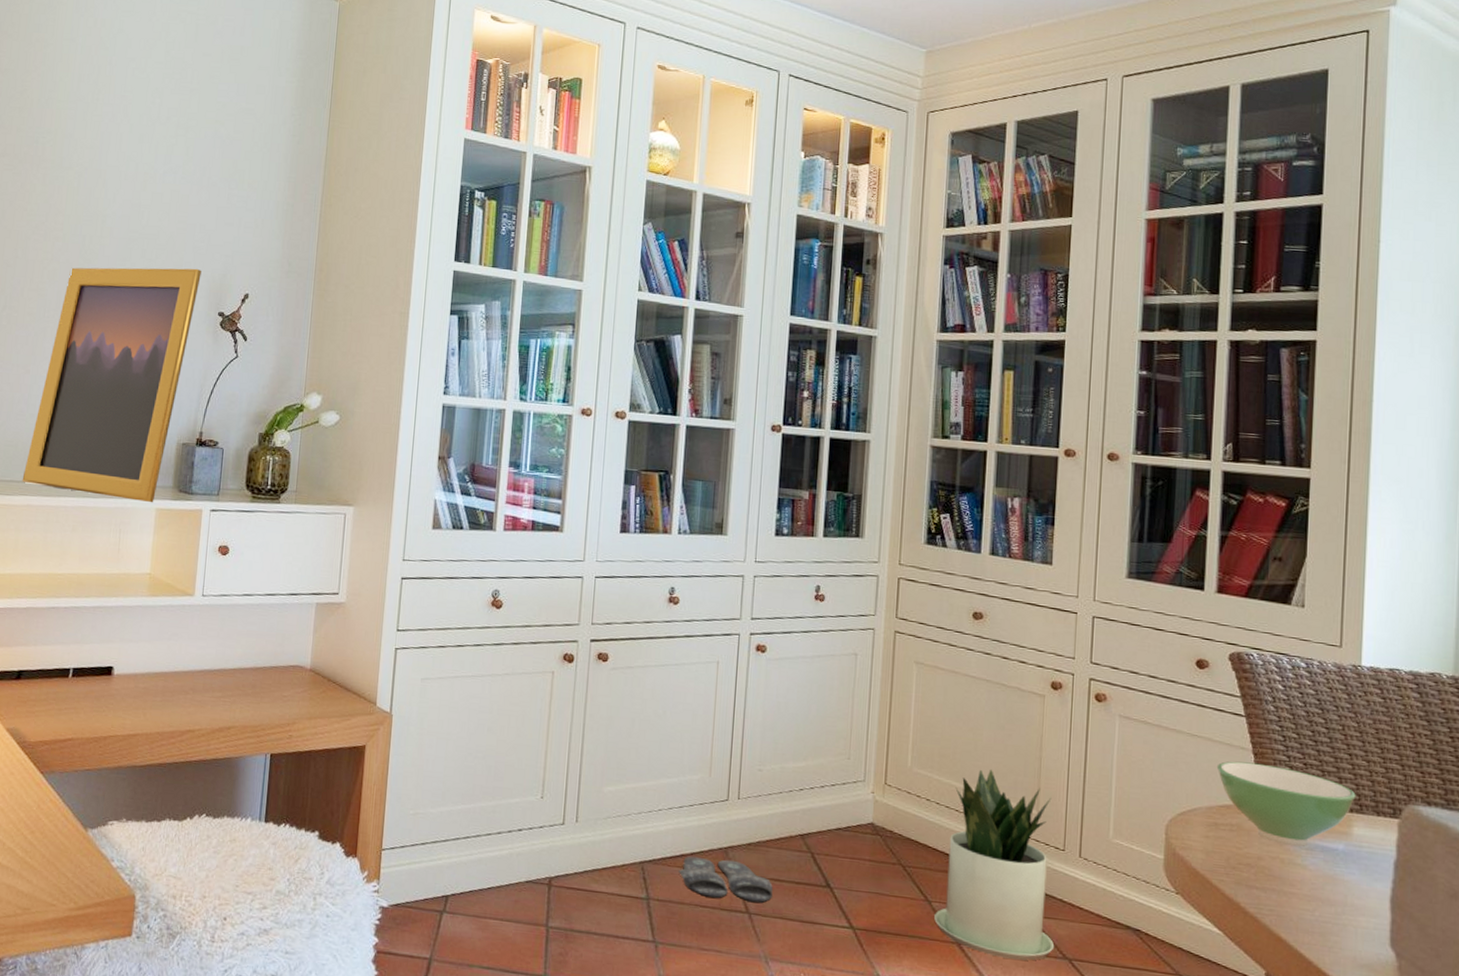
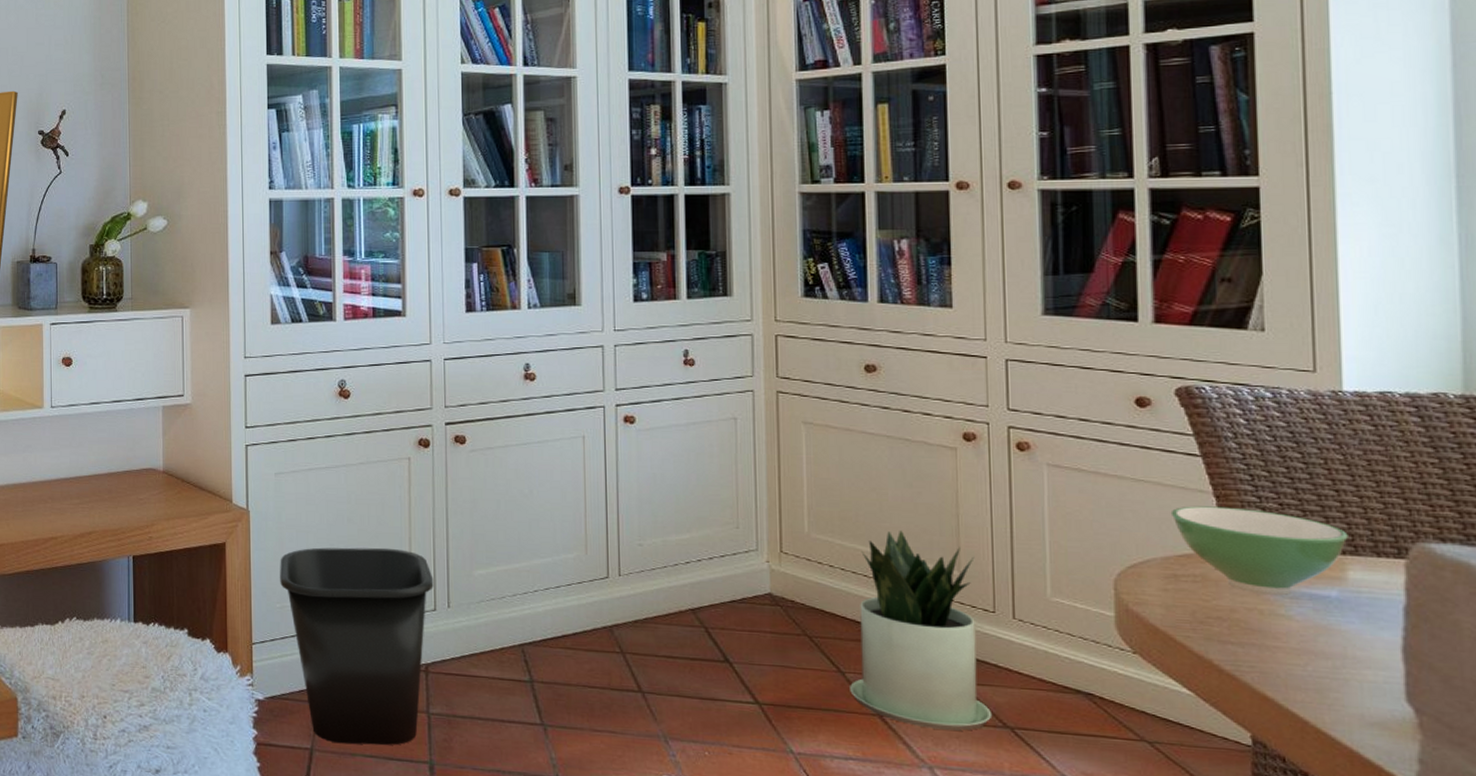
waste bin: none [416,755,565,958] -> present [280,547,434,745]
slippers: present [679,856,773,903] -> none [562,636,666,682]

